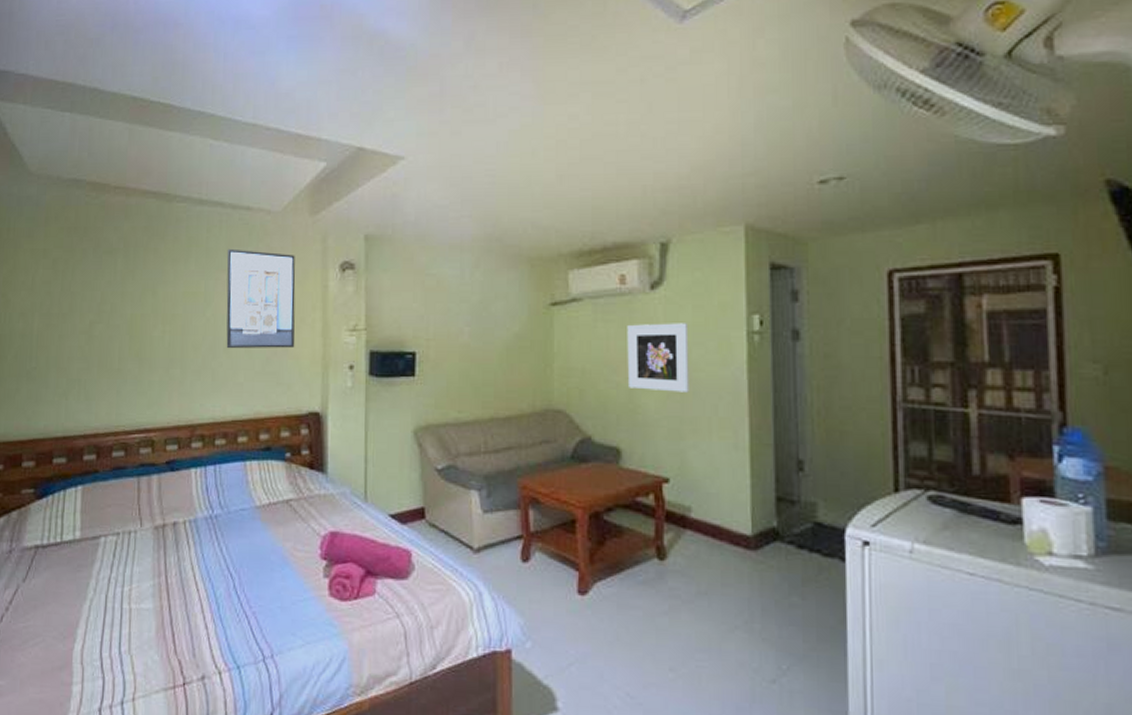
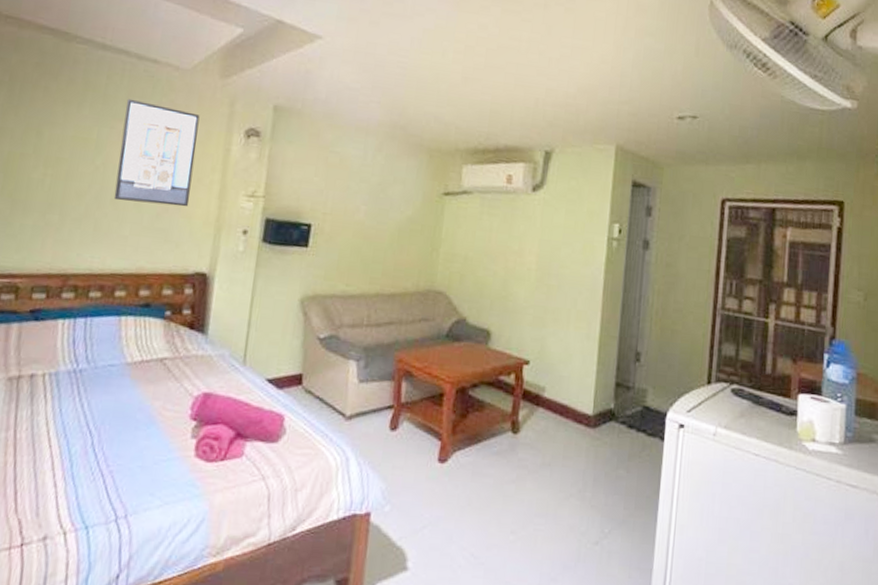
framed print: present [627,323,689,393] -> none [504,220,561,286]

